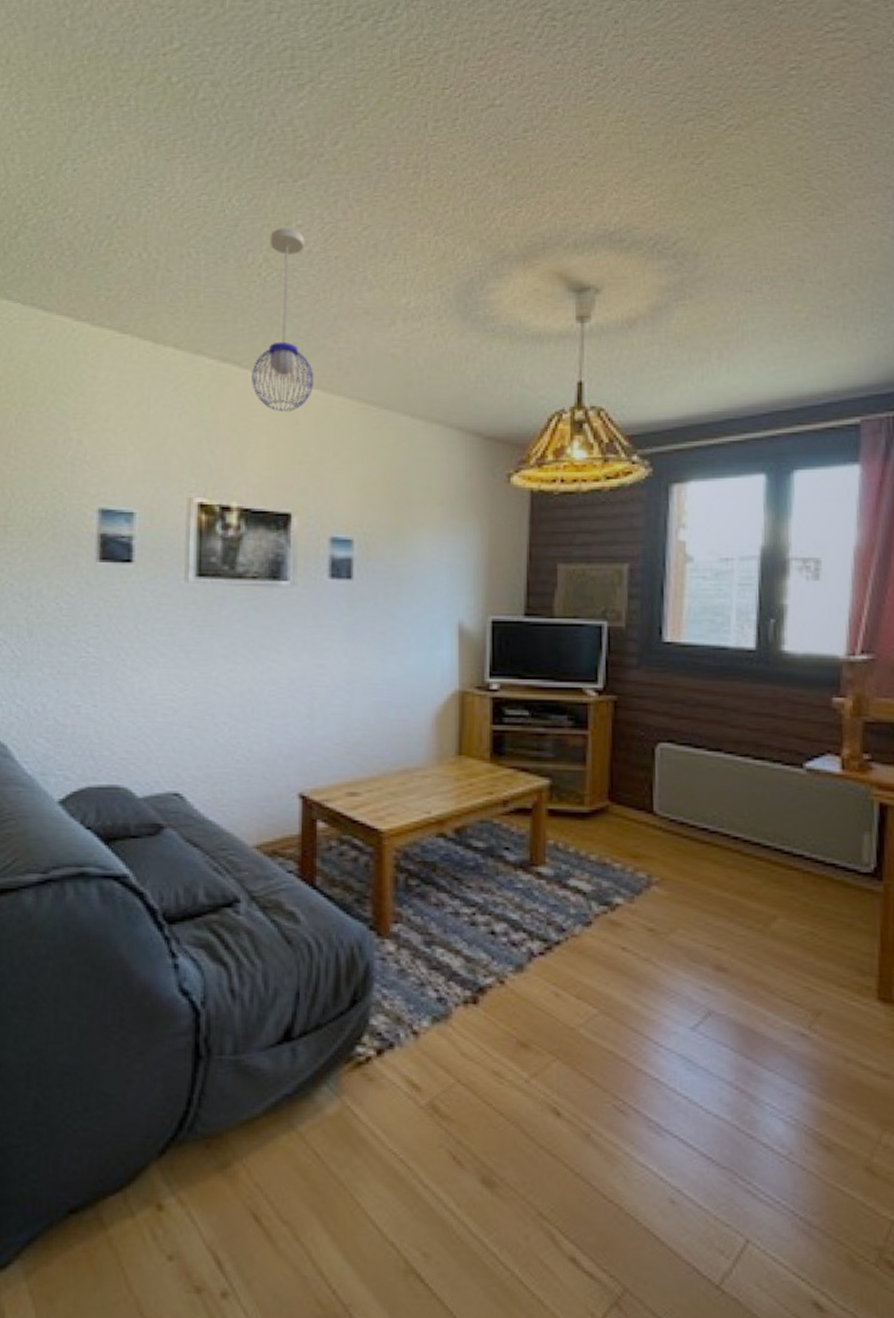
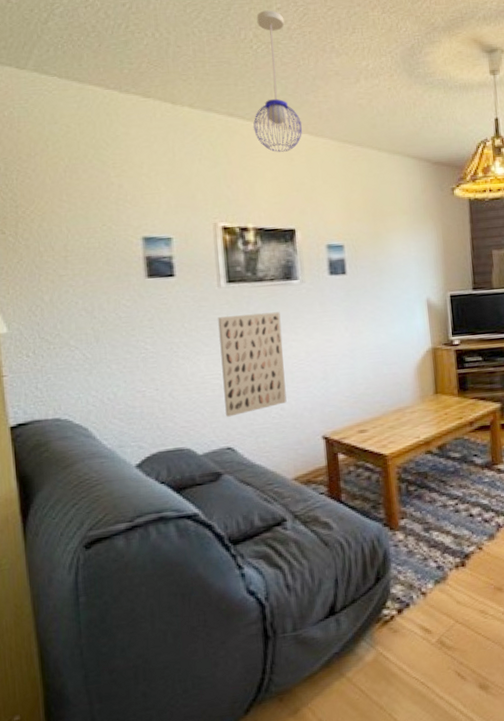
wall art: none [177,620,260,753] -> present [218,312,287,417]

